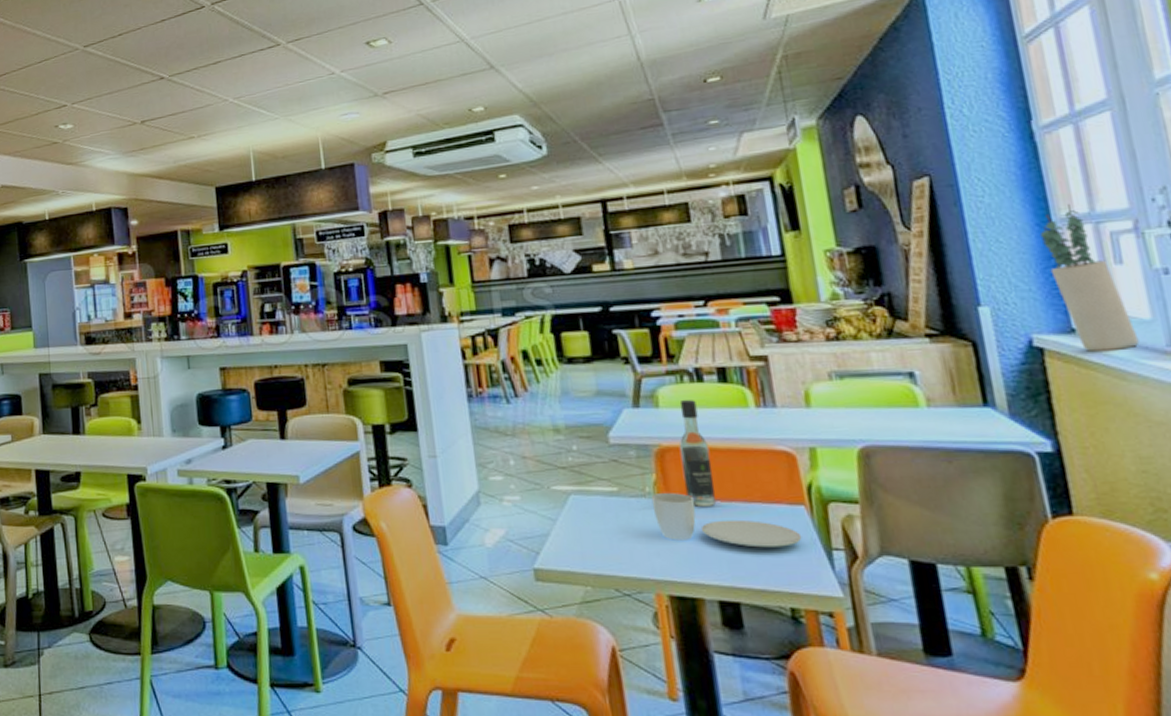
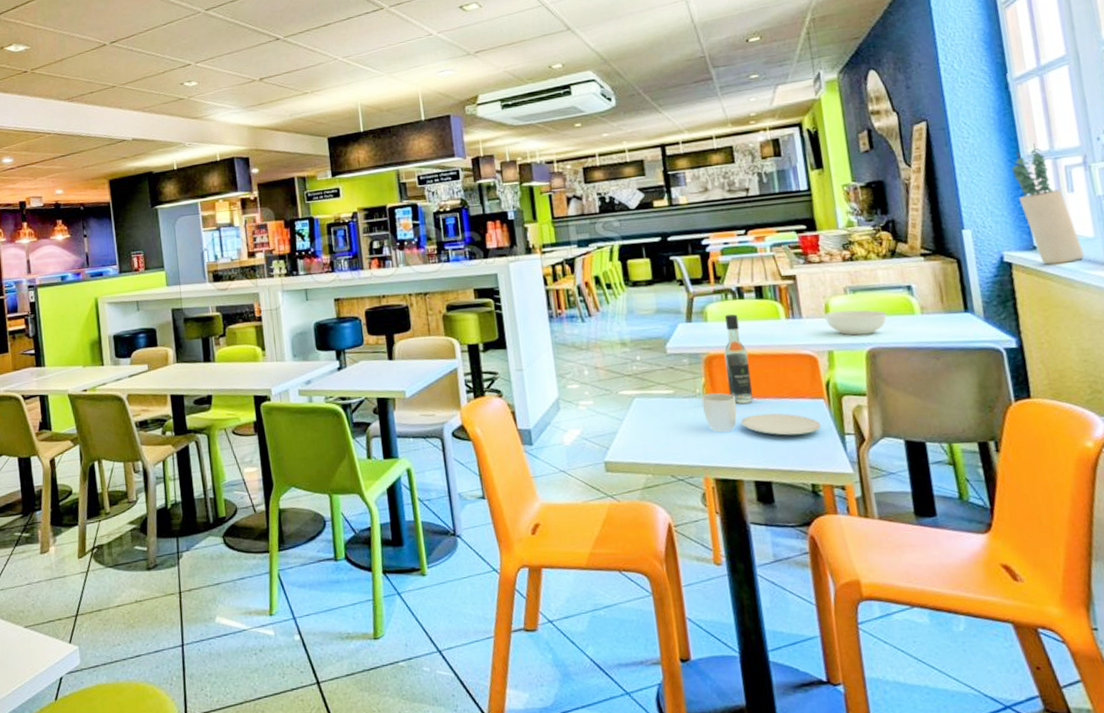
bowl: none [802,399,884,430] -> present [823,309,887,336]

